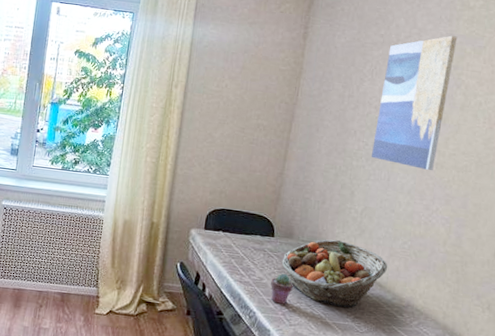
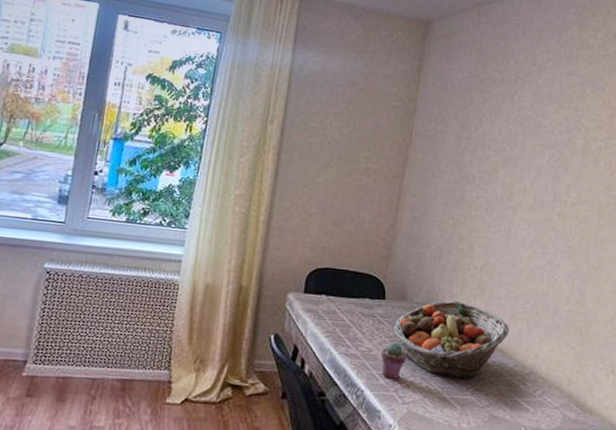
wall art: present [372,35,458,171] -> none [491,75,577,222]

